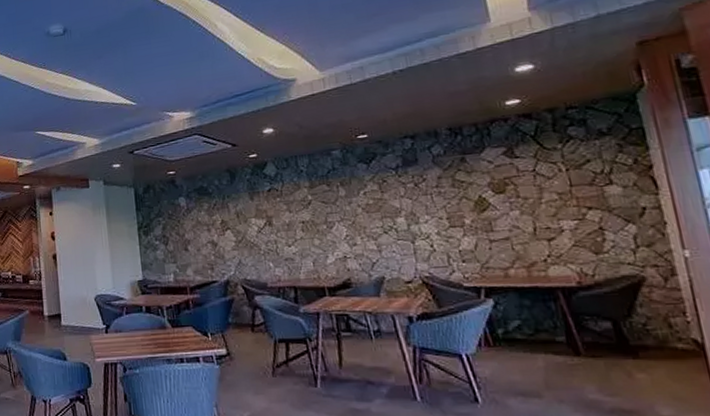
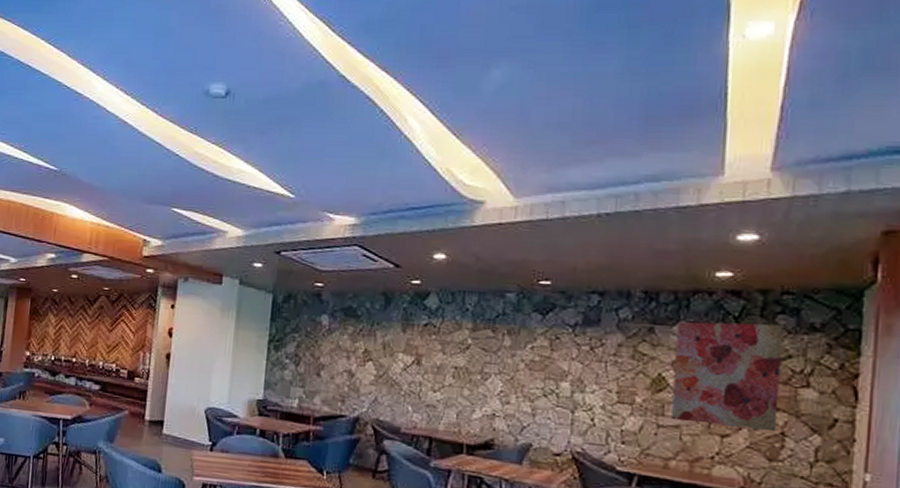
wall art: none [484,135,595,234] -> present [671,321,784,432]

